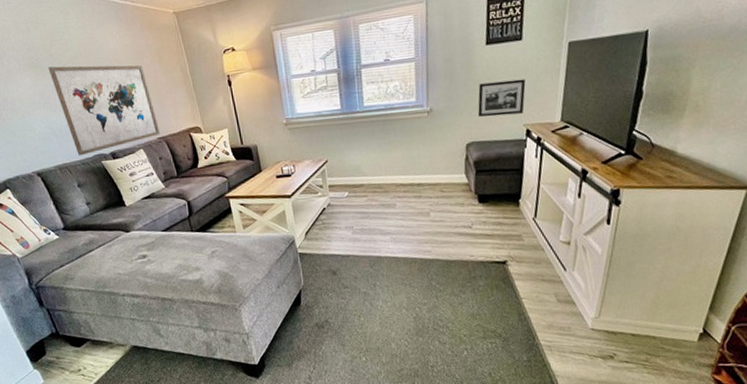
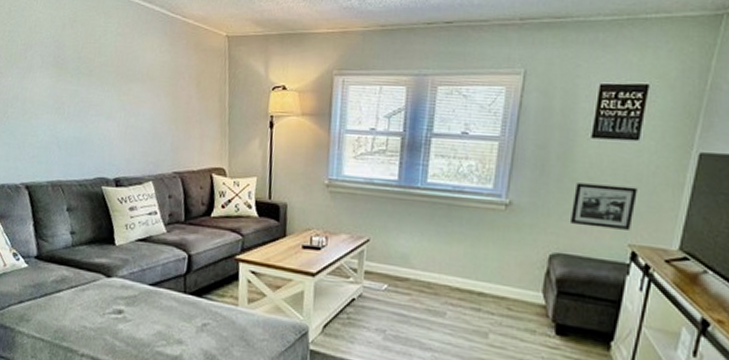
wall art: present [48,65,160,156] -> none [72,70,178,176]

